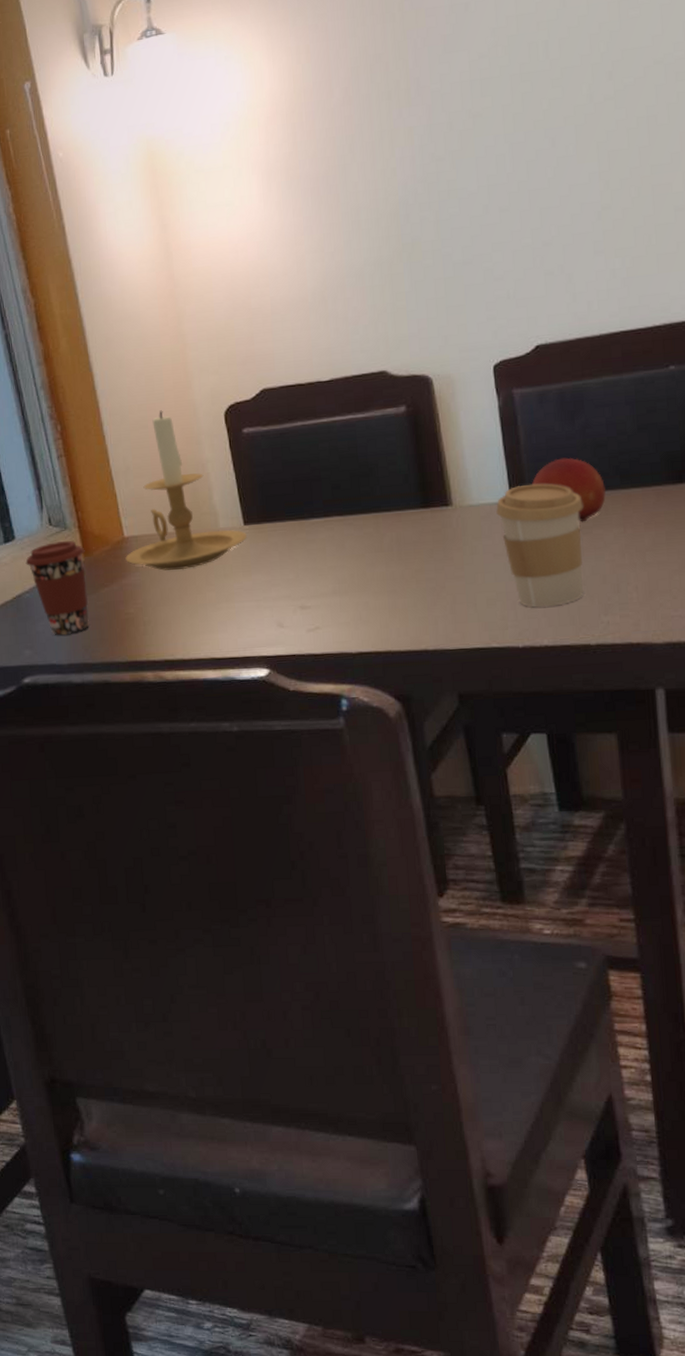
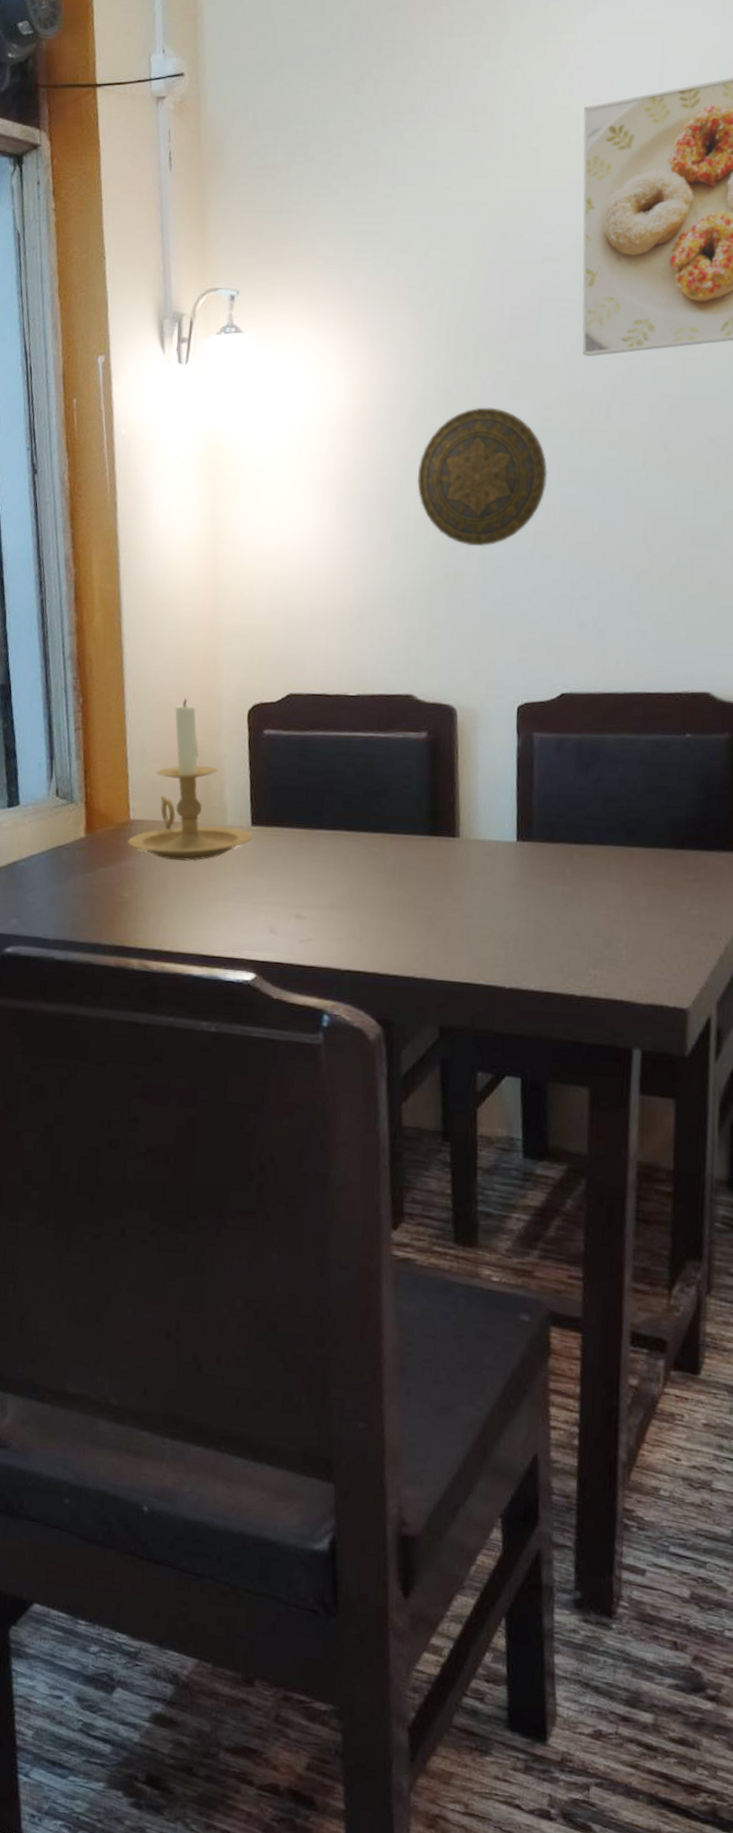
coffee cup: present [25,541,89,636] -> none [26,813,88,910]
decorative plate: none [359,65,493,211] -> present [417,407,548,546]
coffee cup: present [496,484,584,608] -> none [501,828,586,952]
fruit: present [532,457,606,522] -> none [540,807,610,873]

